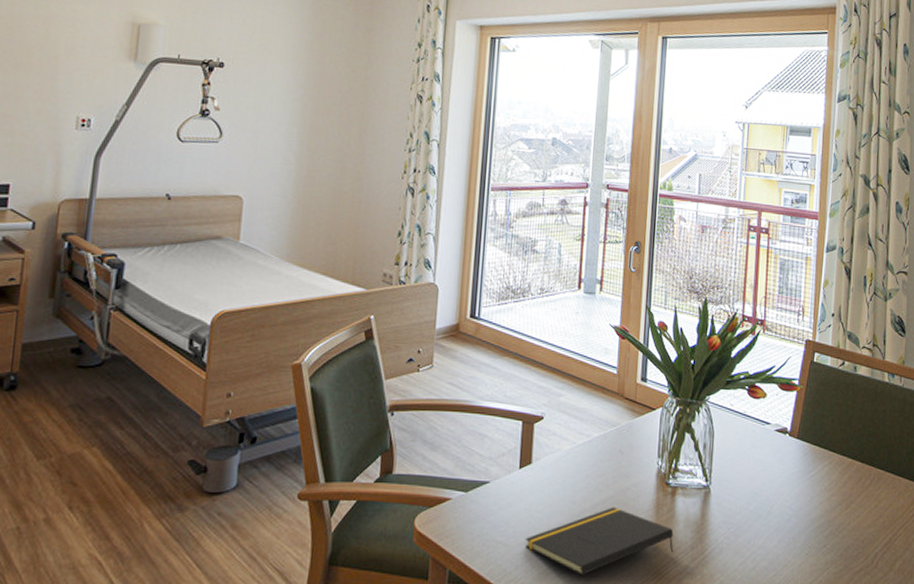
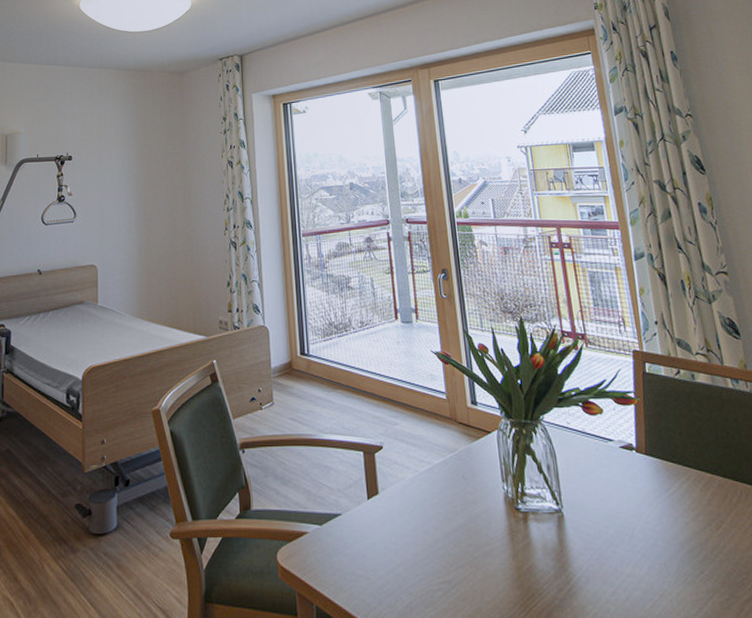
notepad: present [525,507,674,576] -> none [384,535,537,610]

